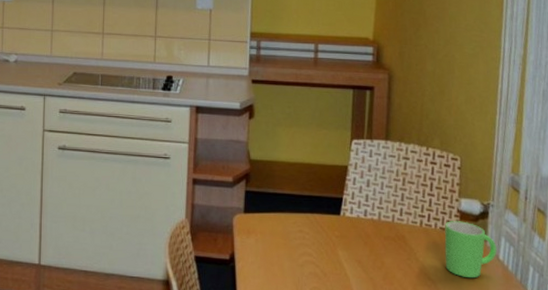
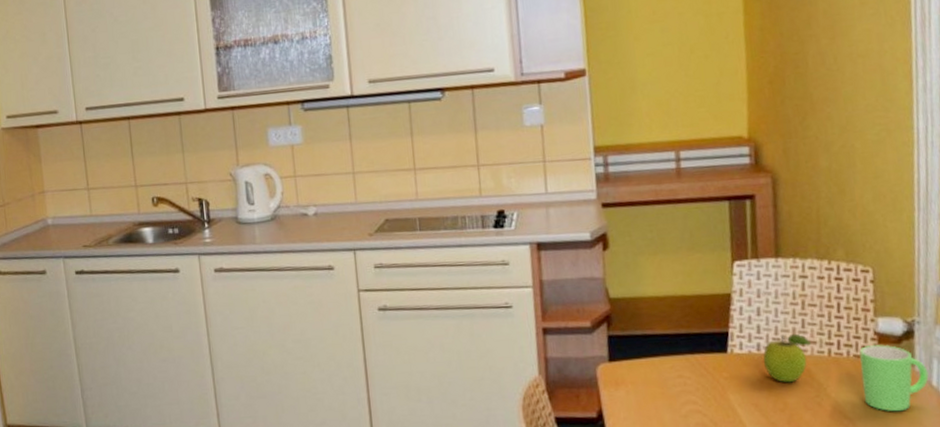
fruit: none [368,204,407,246] -> present [763,333,811,383]

